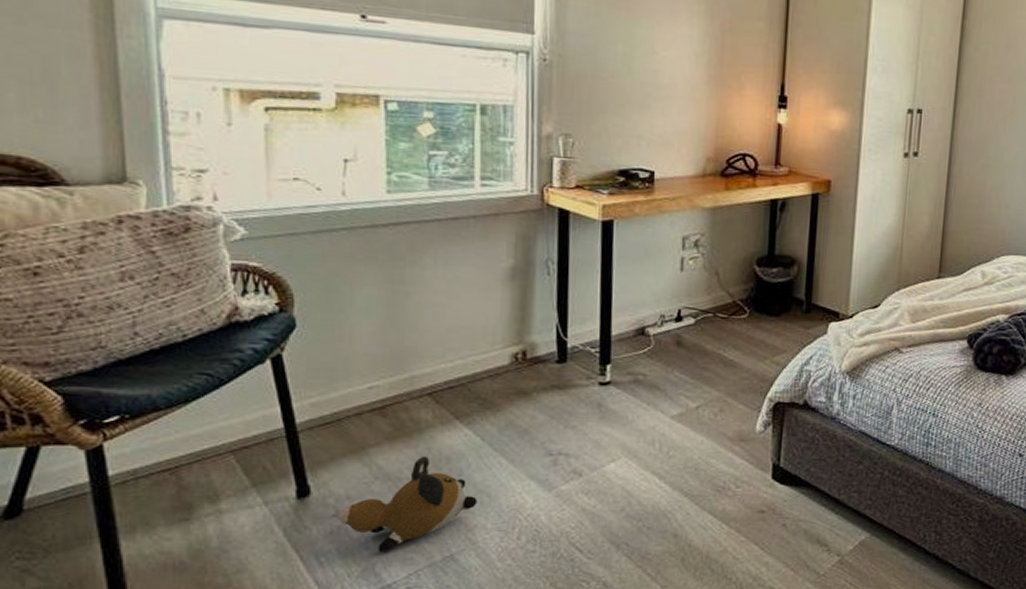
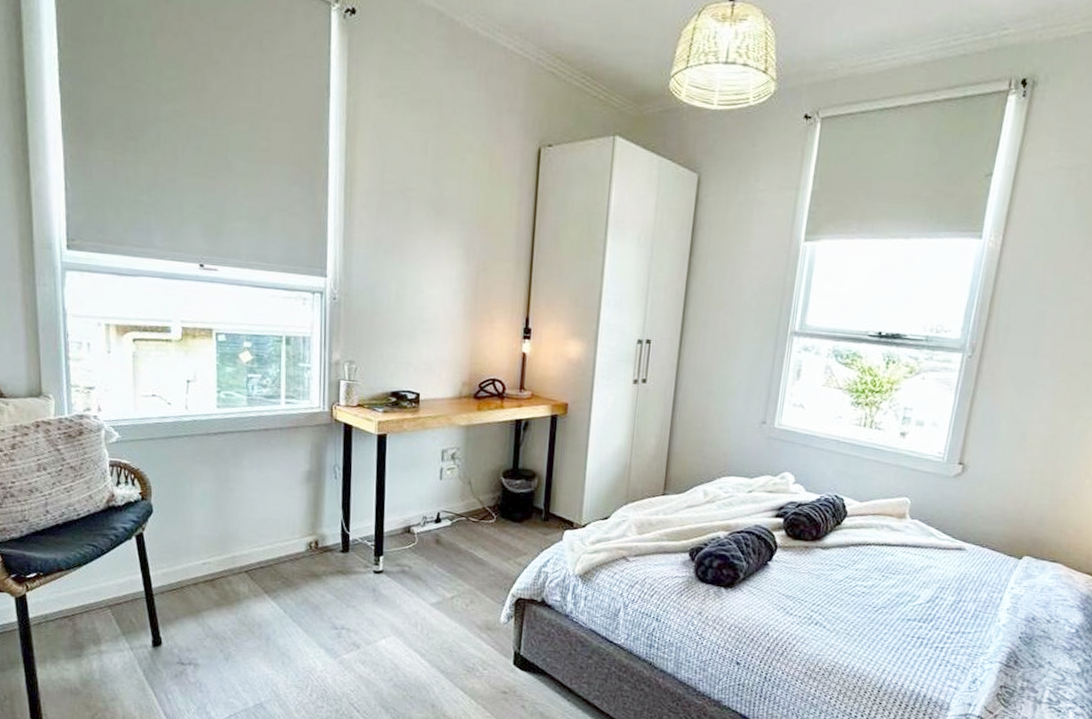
plush toy: present [338,456,477,553] -> none [180,621,280,696]

